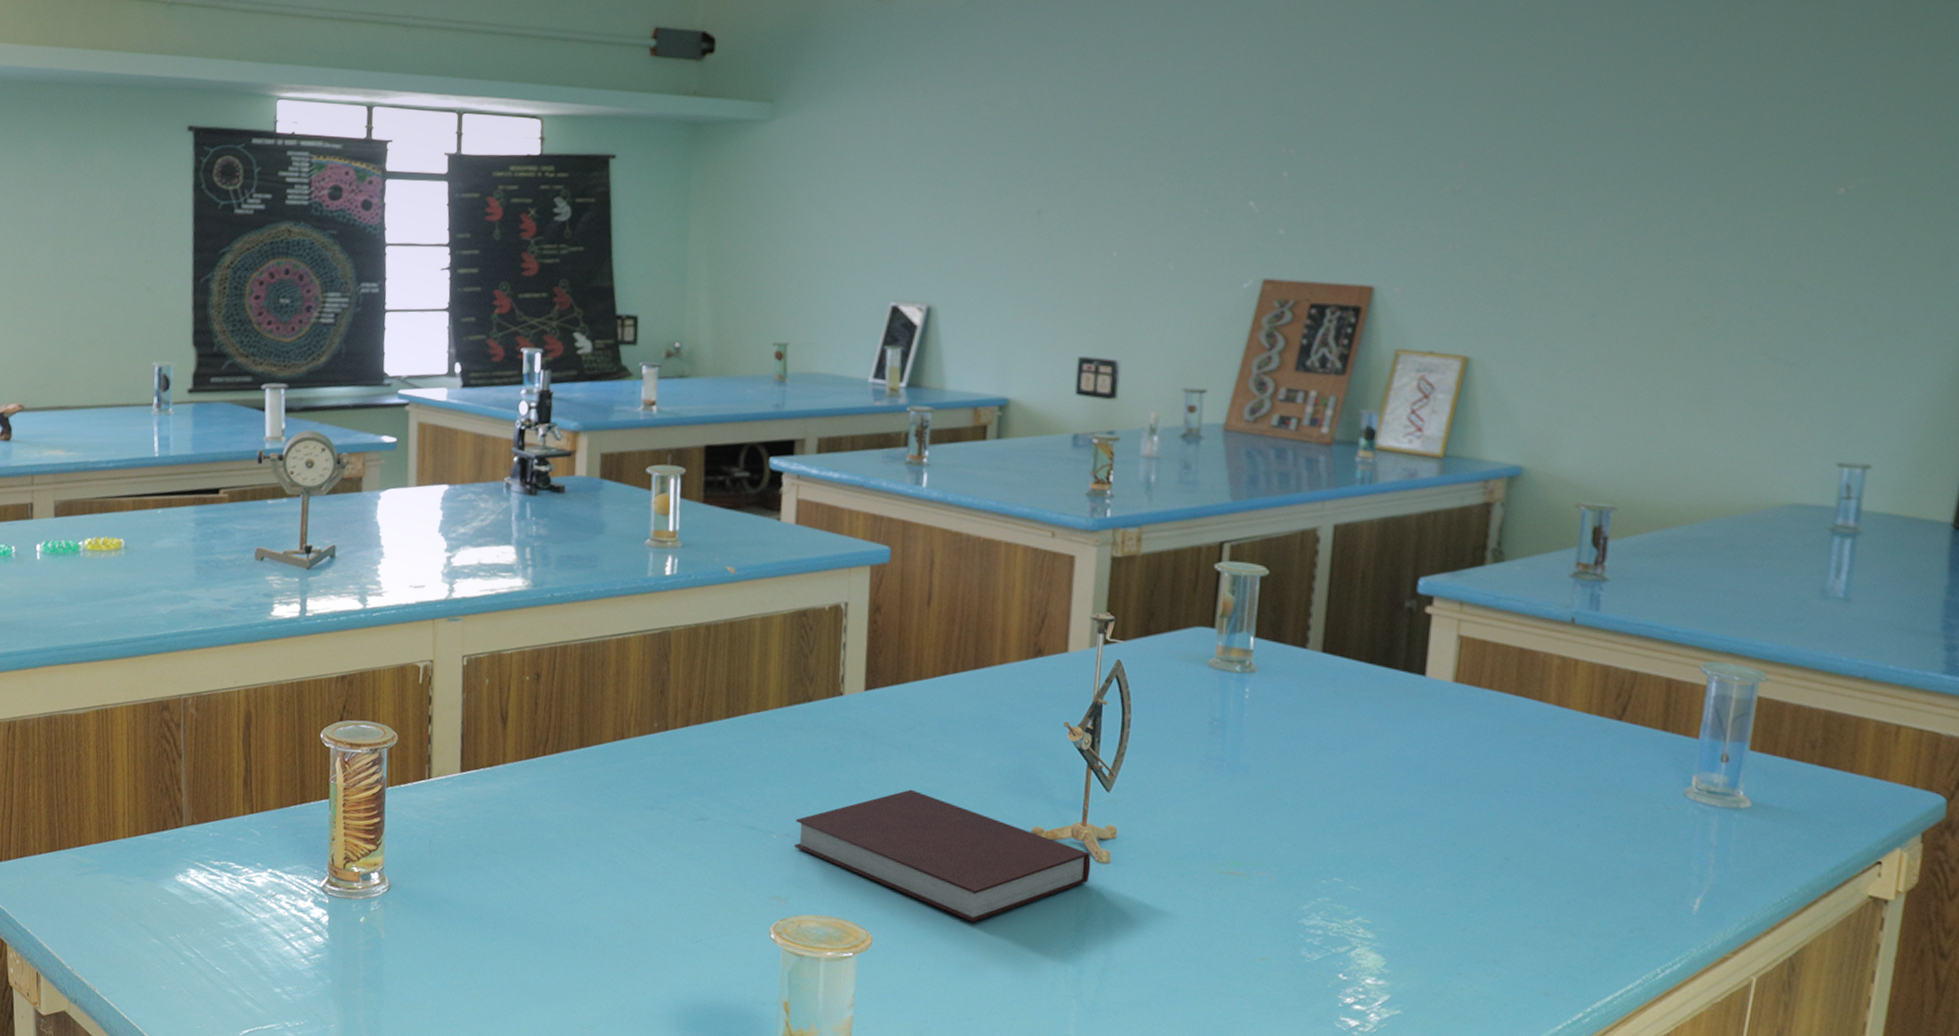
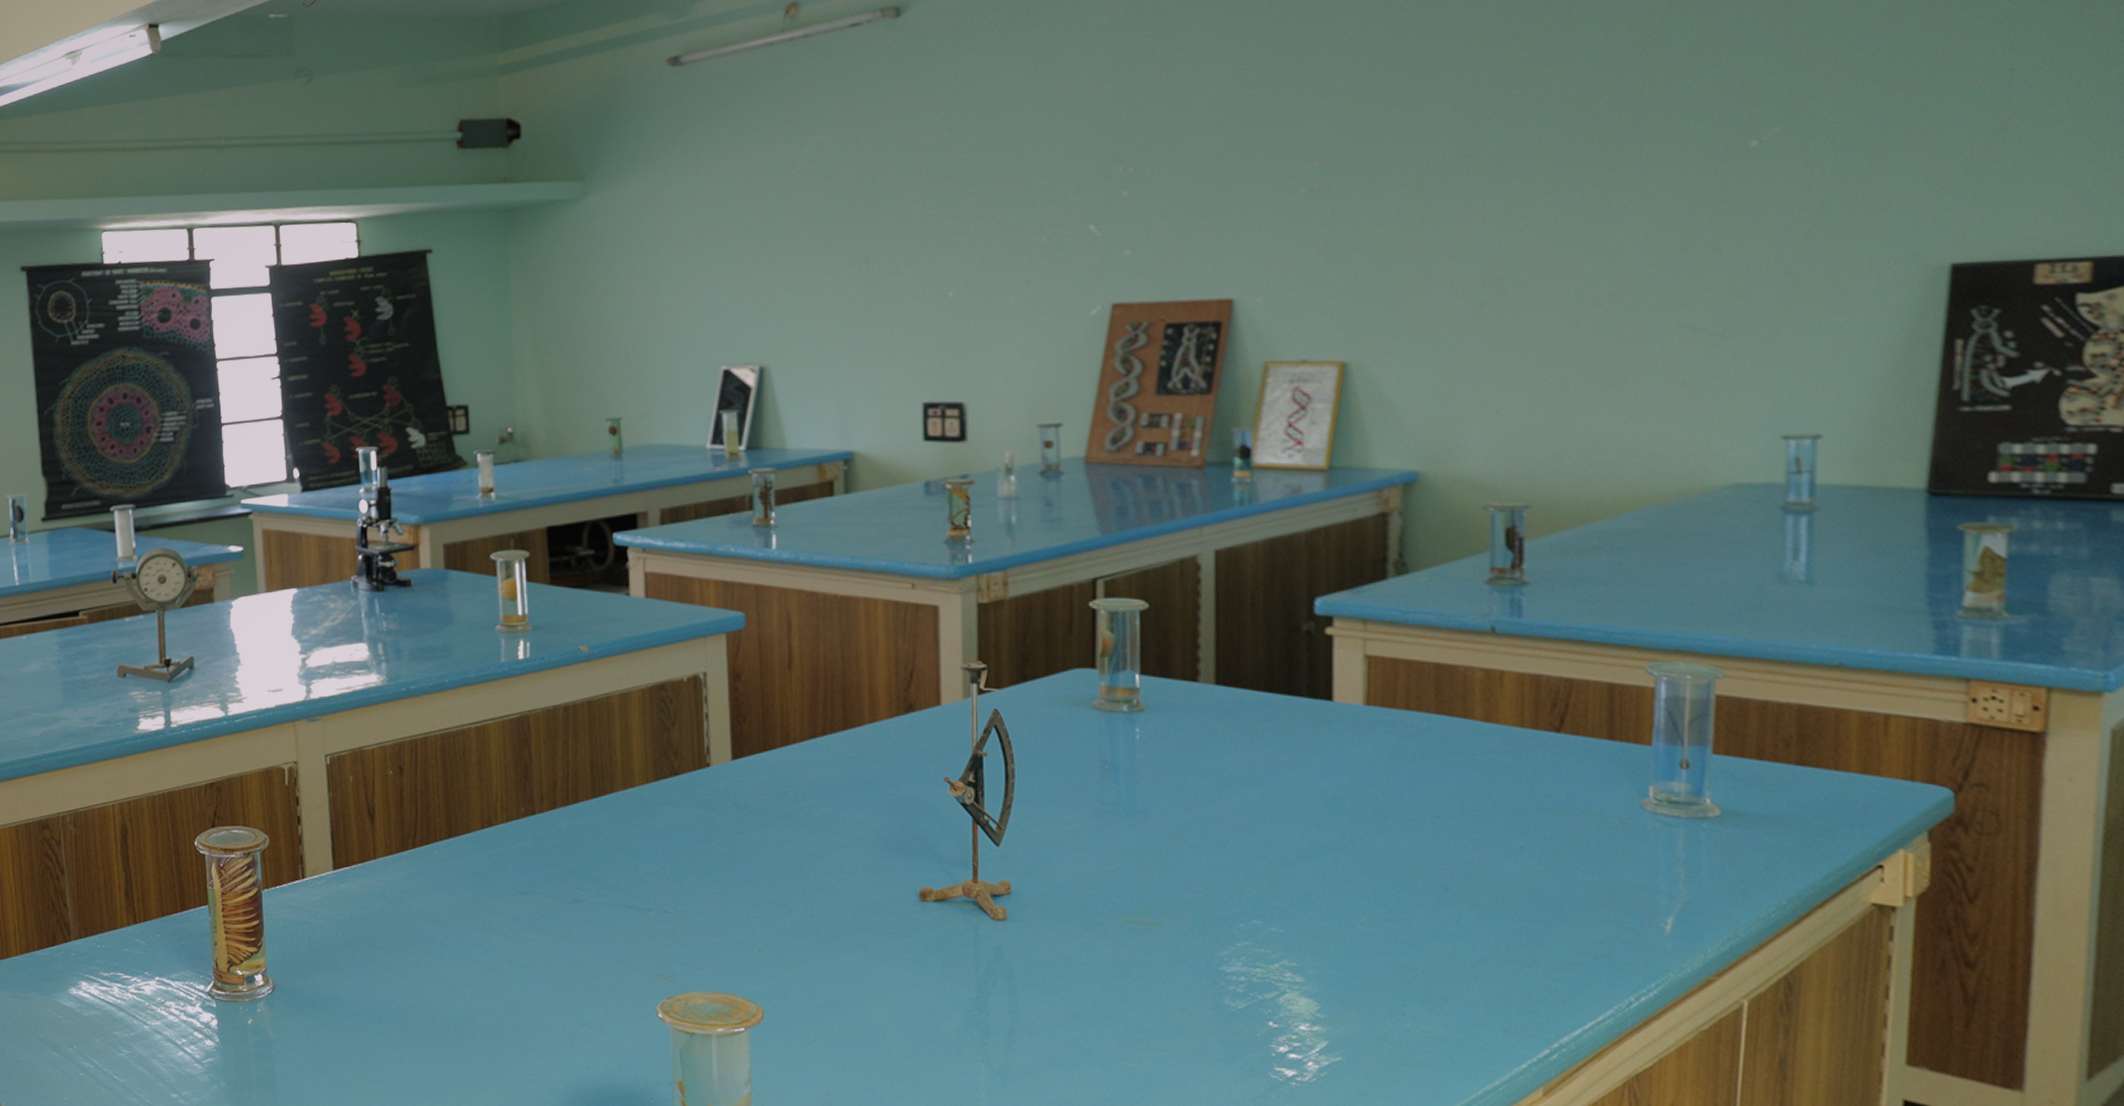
notebook: present [795,789,1091,923] -> none [673,857,987,990]

